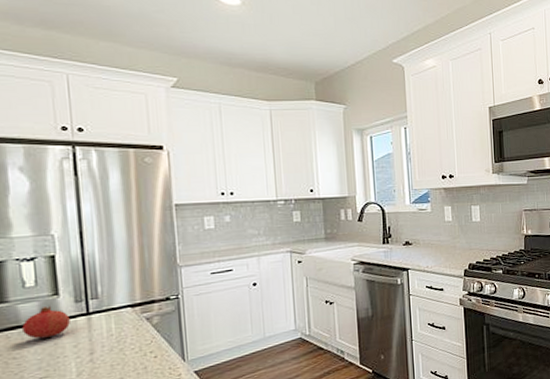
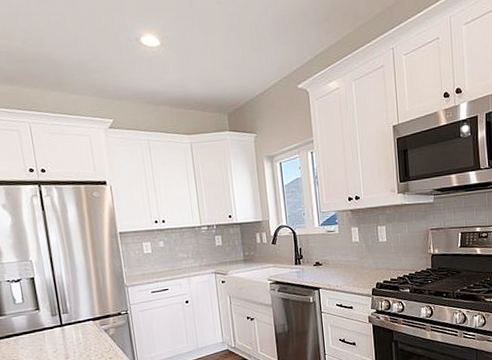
fruit: present [22,305,70,339] -> none [16,318,50,345]

